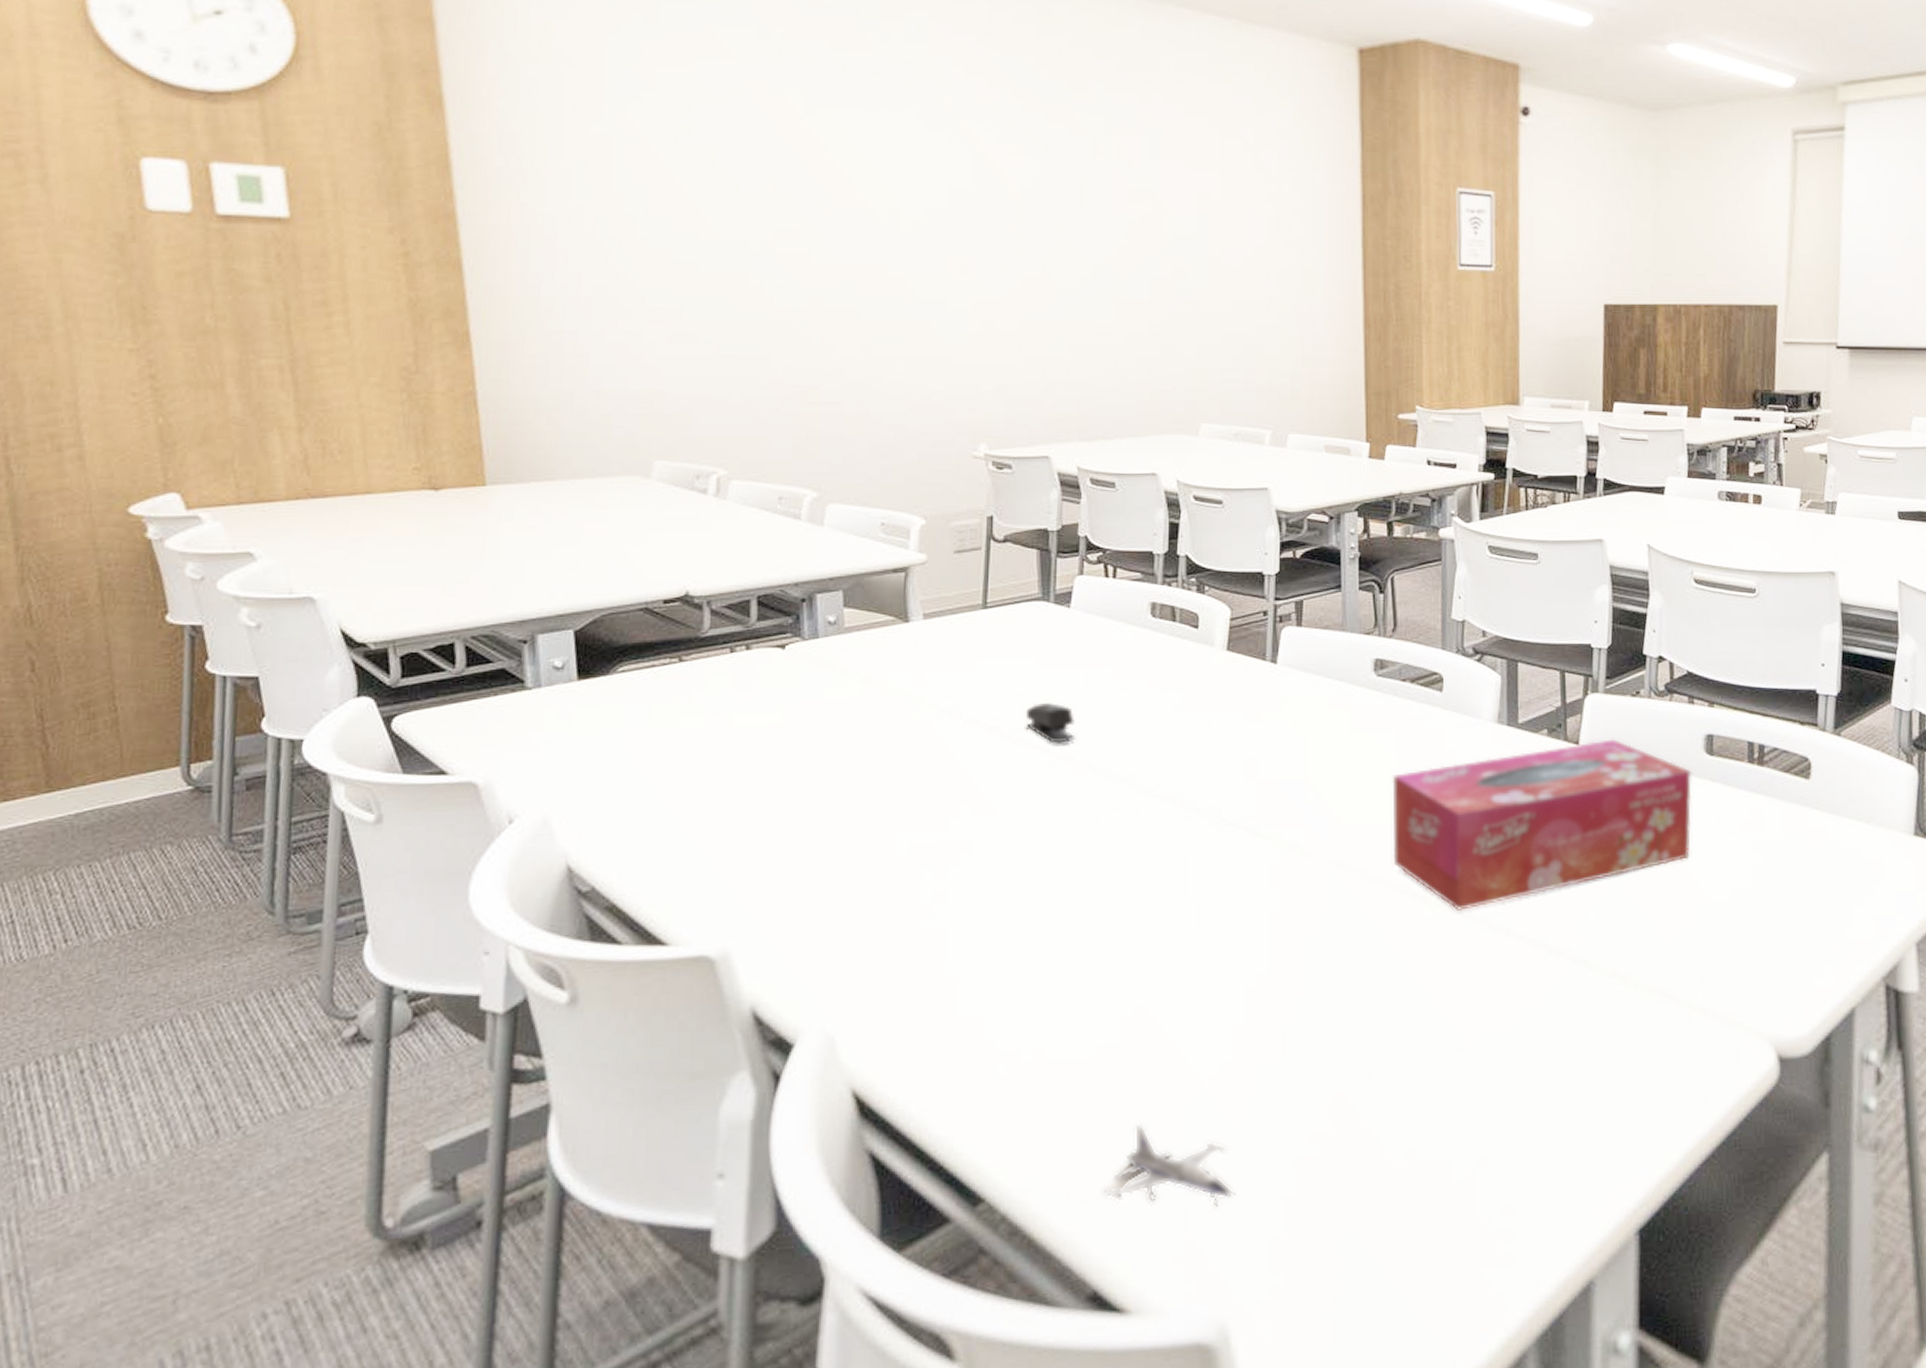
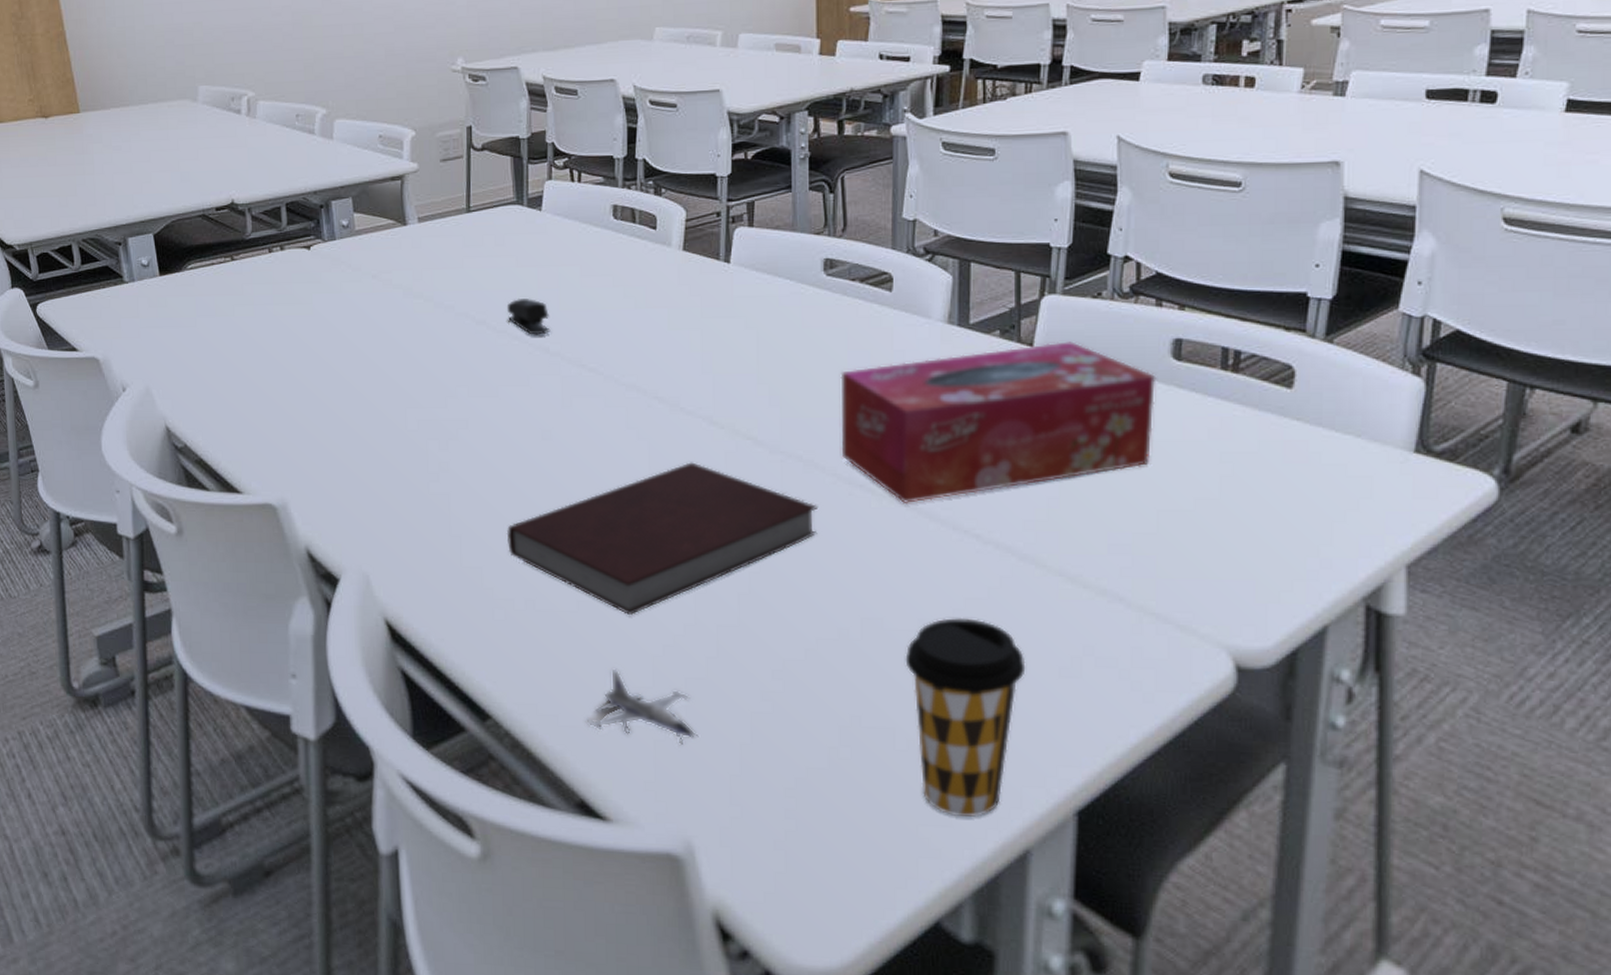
notebook: none [1013,878,1370,1059] -> present [506,462,819,616]
coffee cup: none [1461,1029,1583,1253] -> present [905,618,1026,817]

